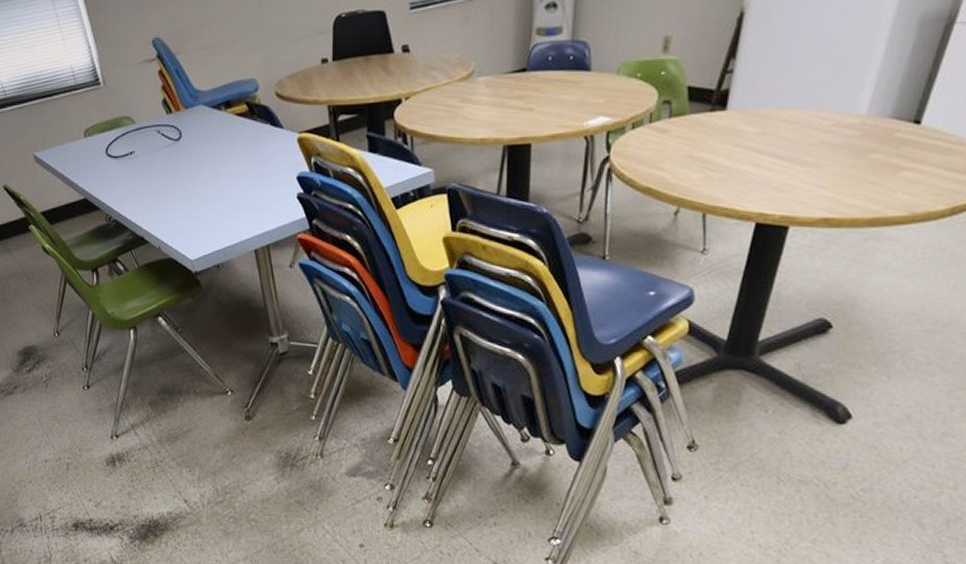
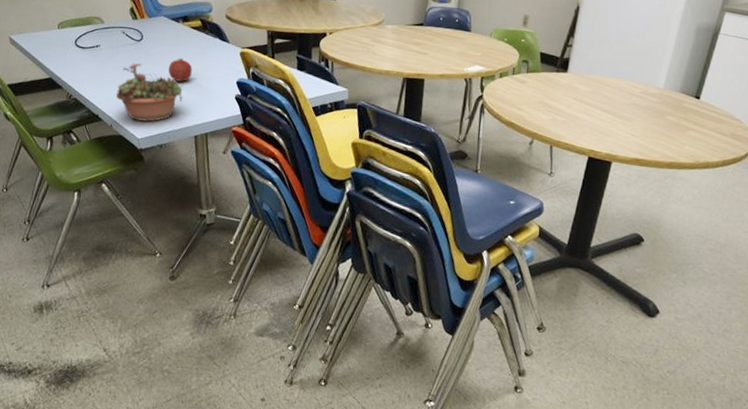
succulent planter: none [159,167,237,238] -> present [115,62,184,122]
fruit: none [216,155,243,185] -> present [168,58,192,82]

